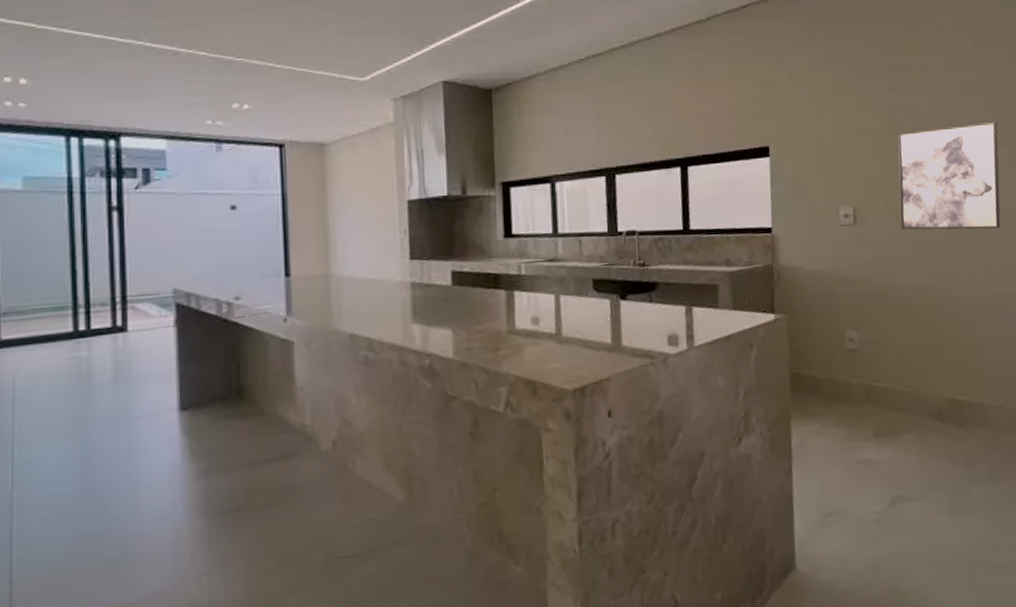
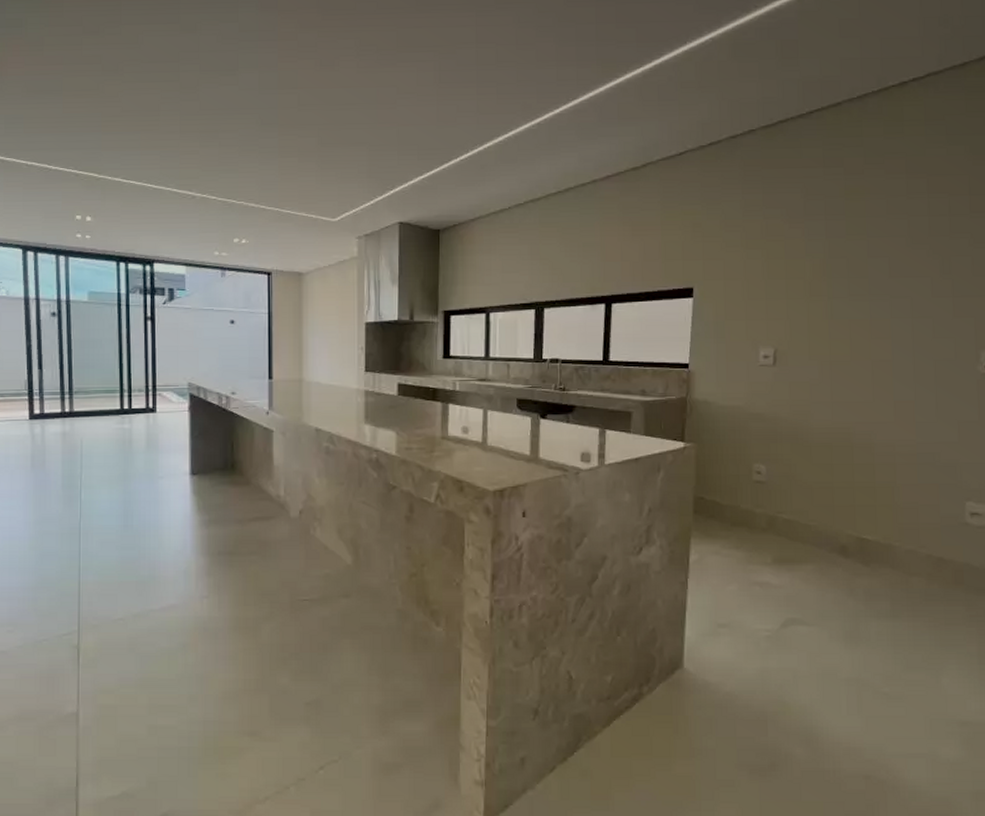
wall art: present [898,121,1001,230] -> none [823,270,945,379]

